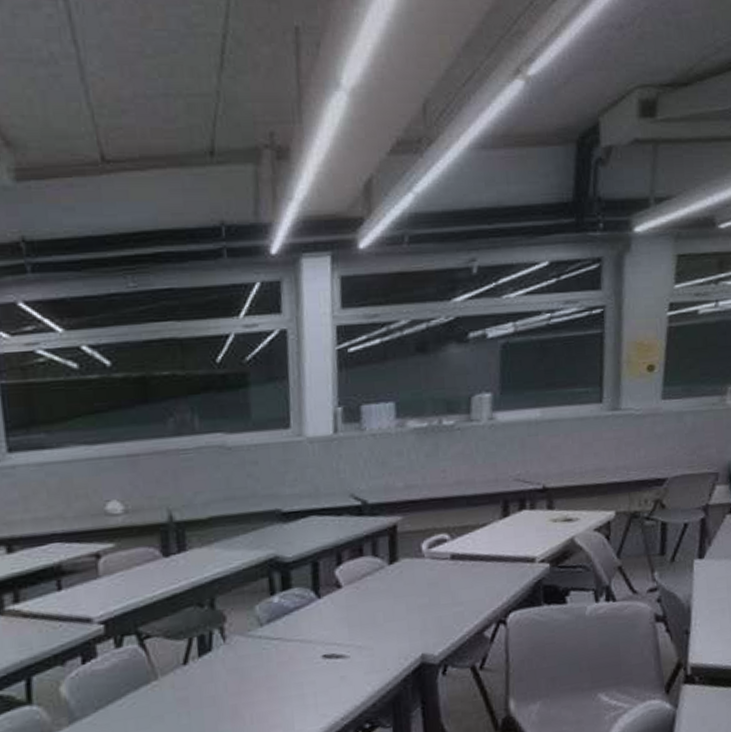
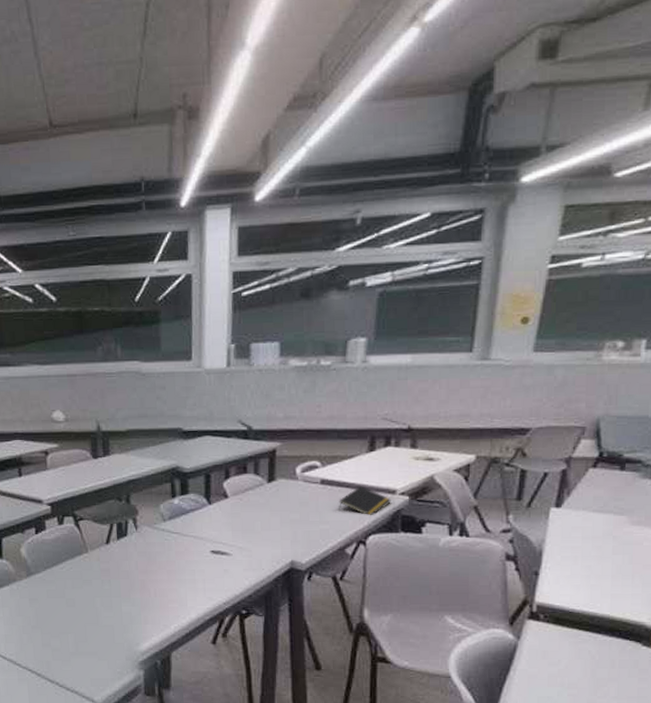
notepad: none [472,557,531,591] -> present [339,486,391,516]

